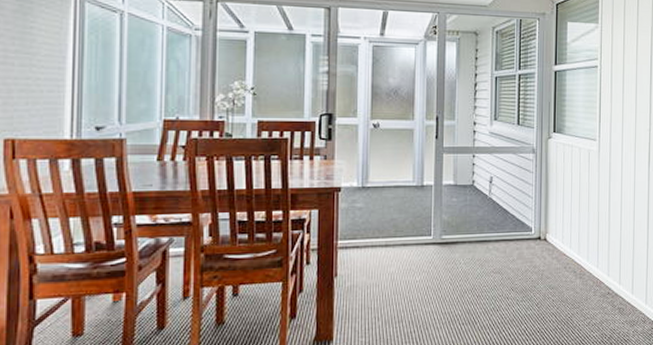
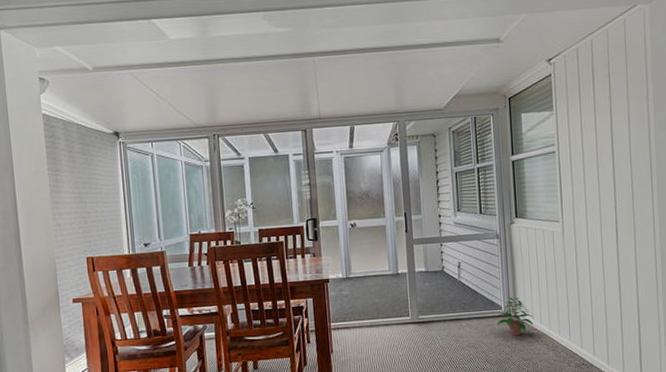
potted plant: none [525,218,564,262] -> present [496,297,534,336]

